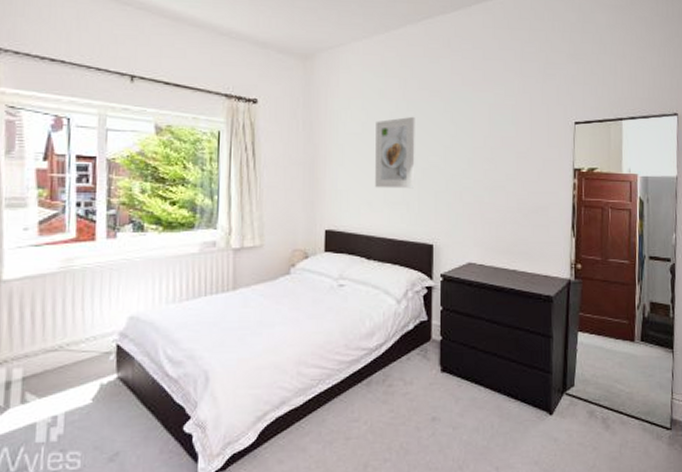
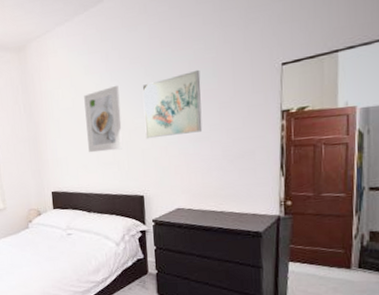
wall art: none [440,114,500,181] -> present [142,69,203,139]

